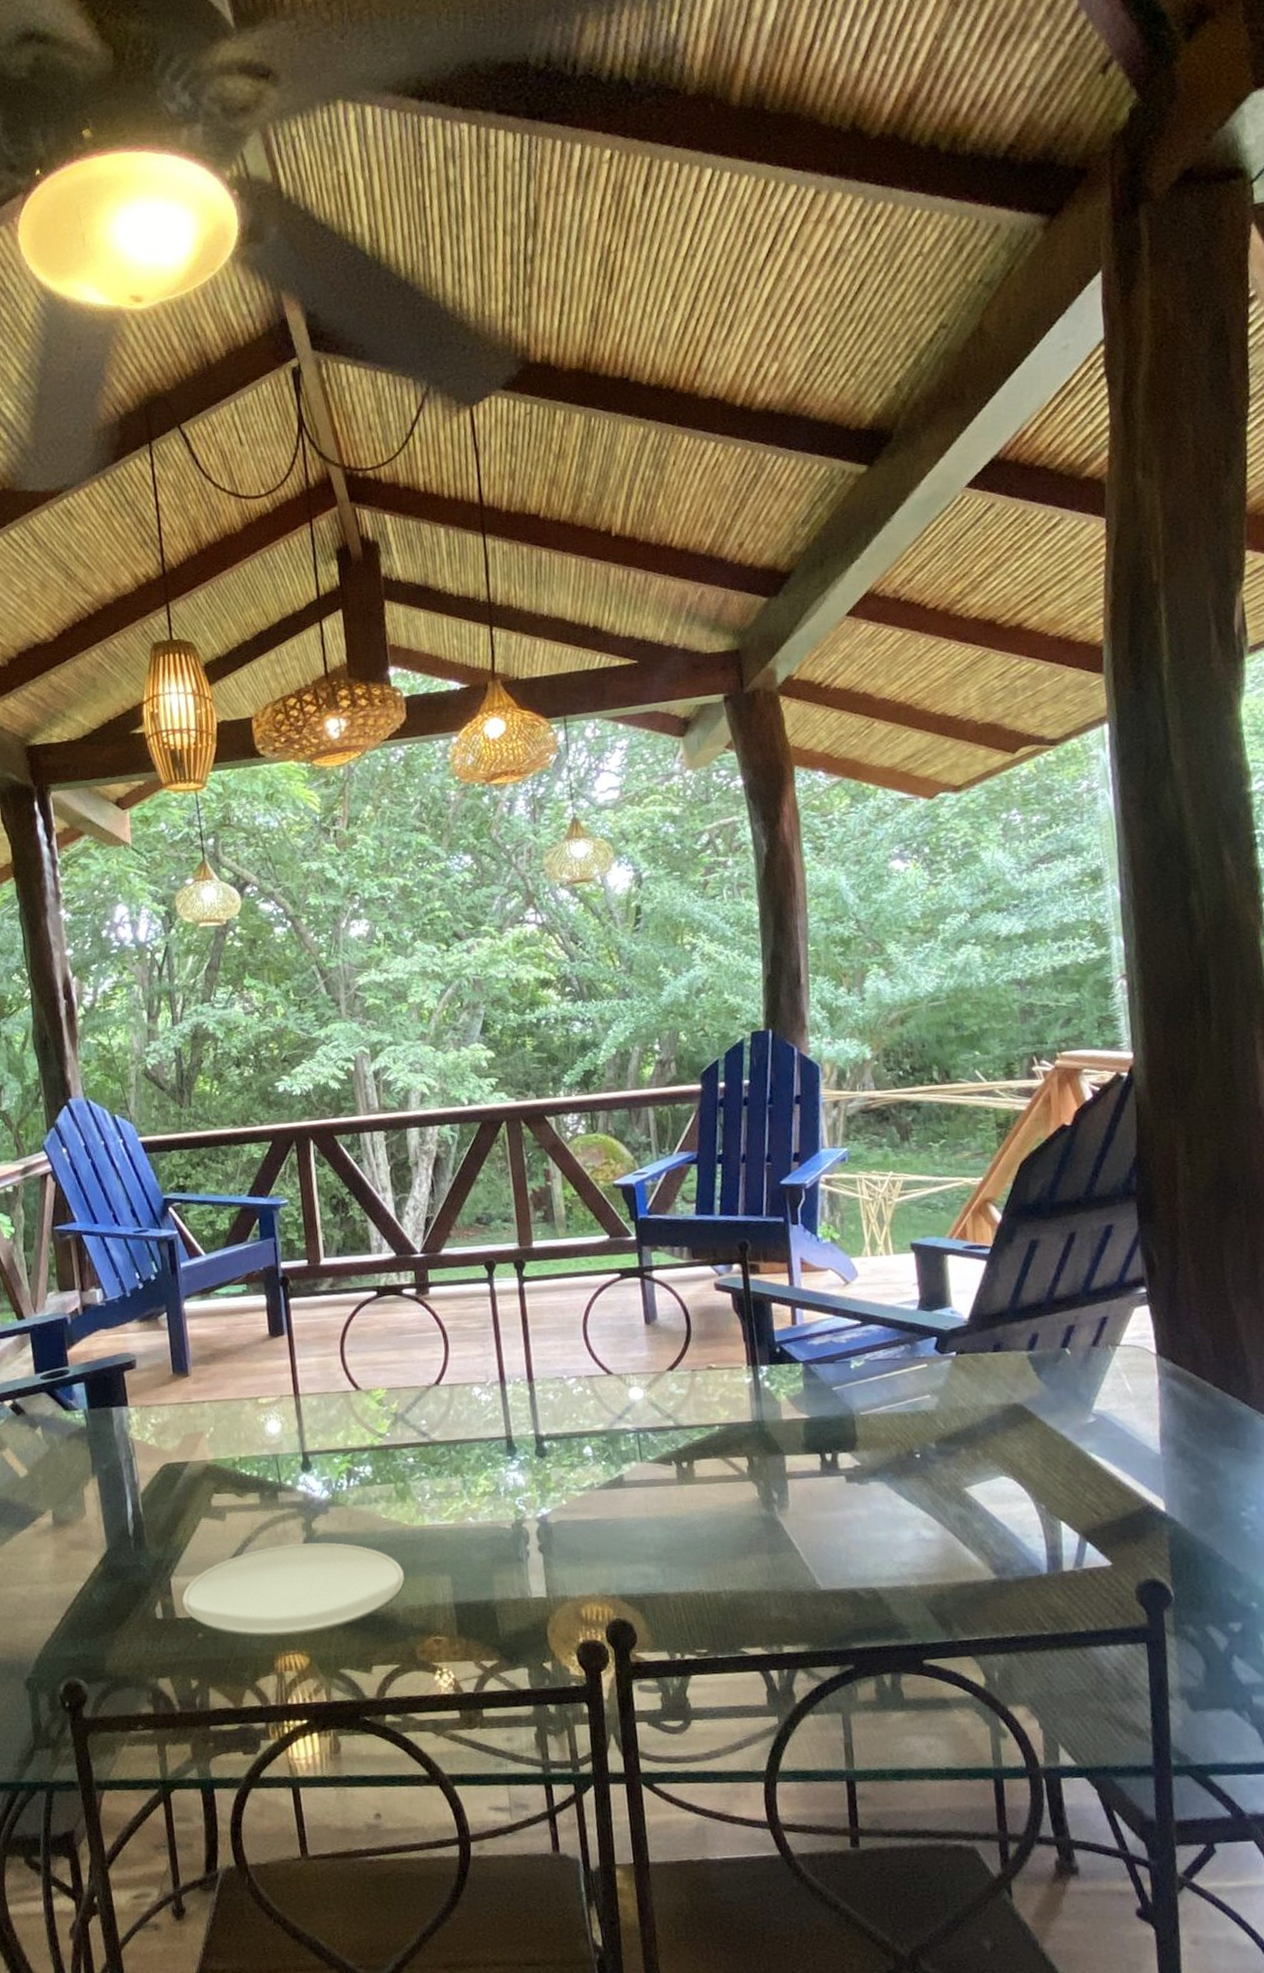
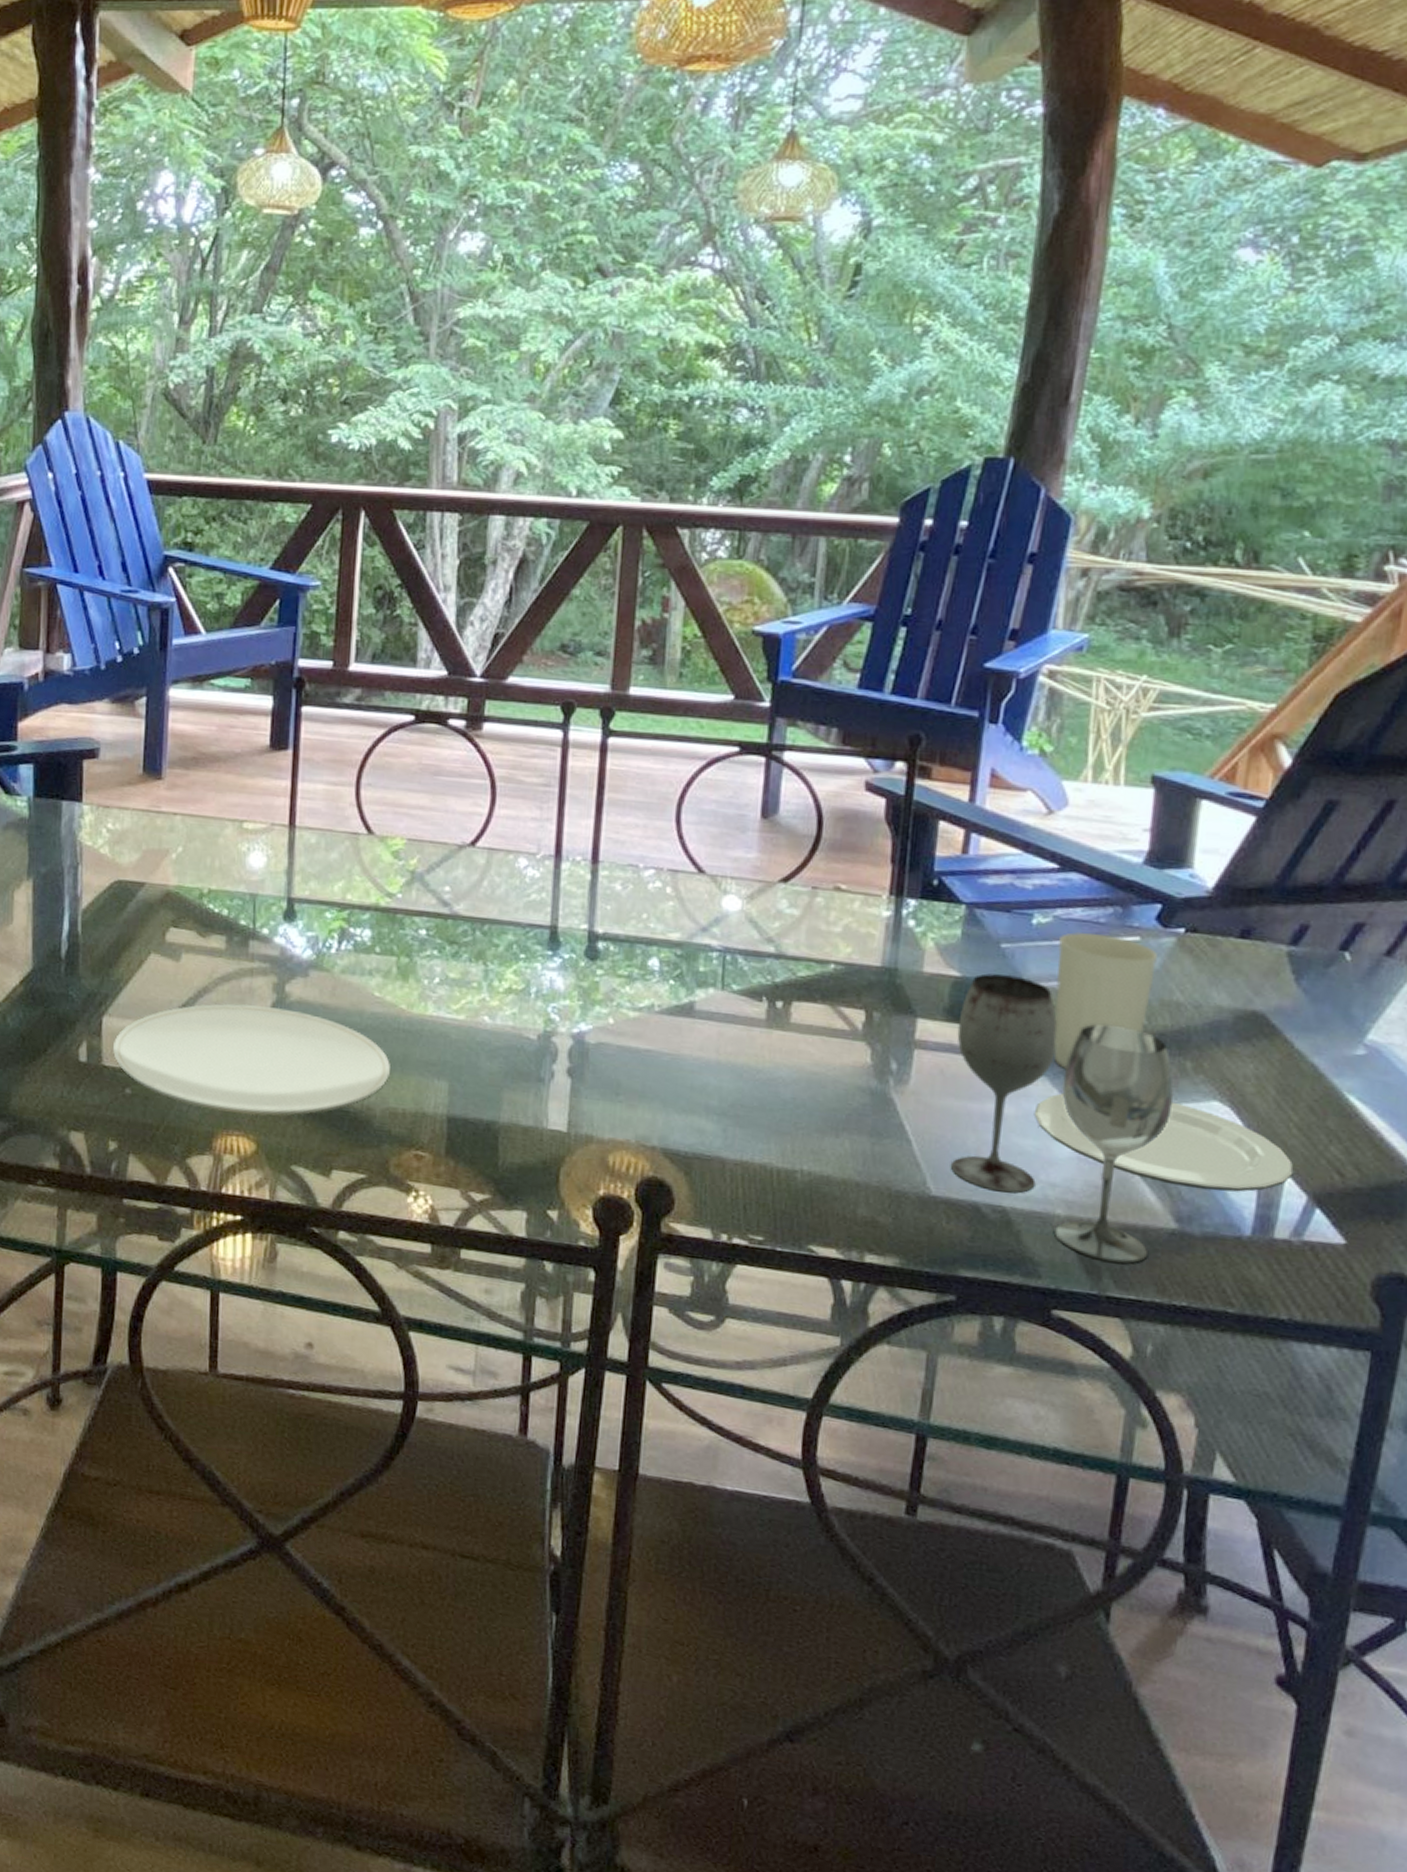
wineglass: none [814,1409,981,1616] -> present [951,973,1173,1265]
cup: none [871,1366,943,1473] -> present [1053,931,1159,1069]
plate: none [880,1483,1066,1546] -> present [1034,1093,1294,1192]

